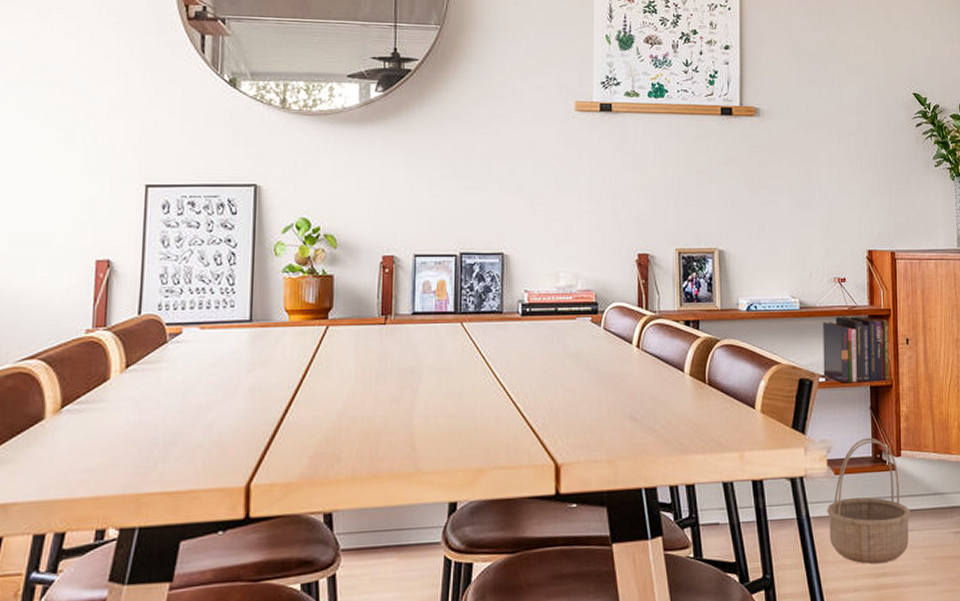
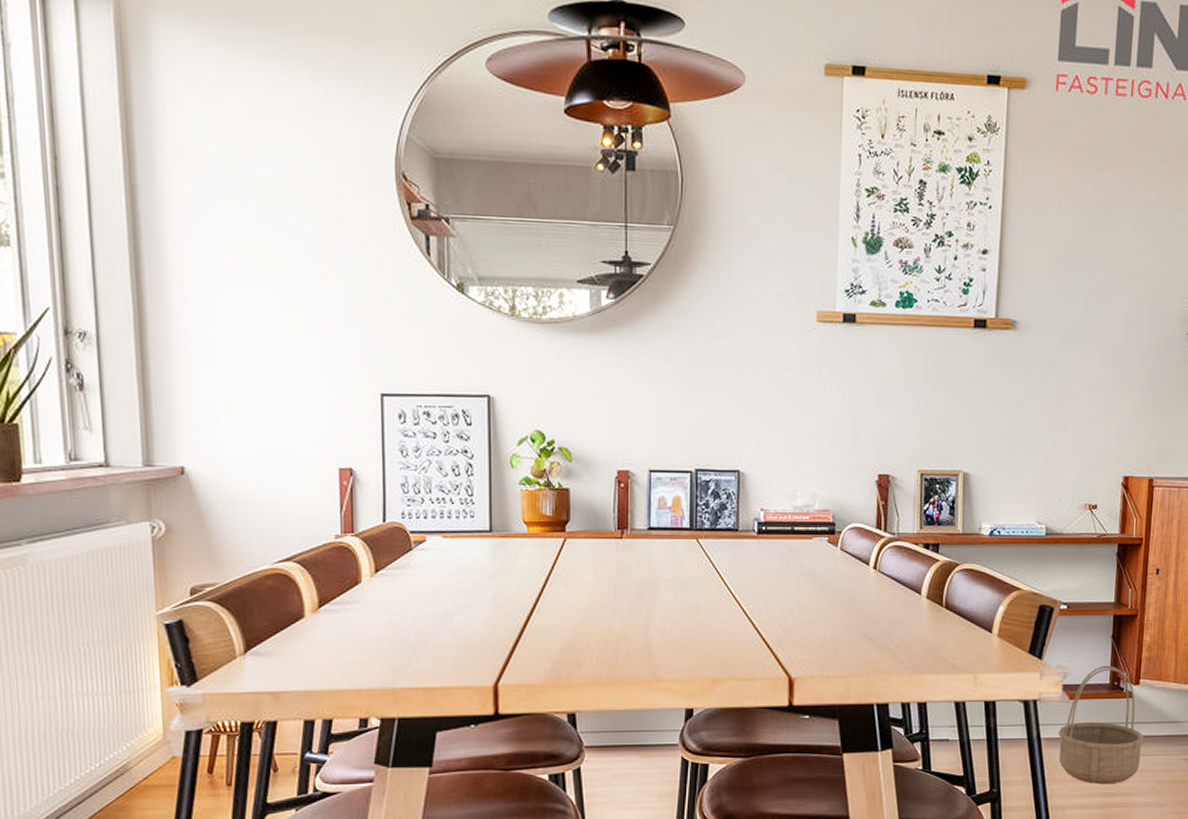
books: present [823,316,890,384] -> none [1065,544,1139,611]

